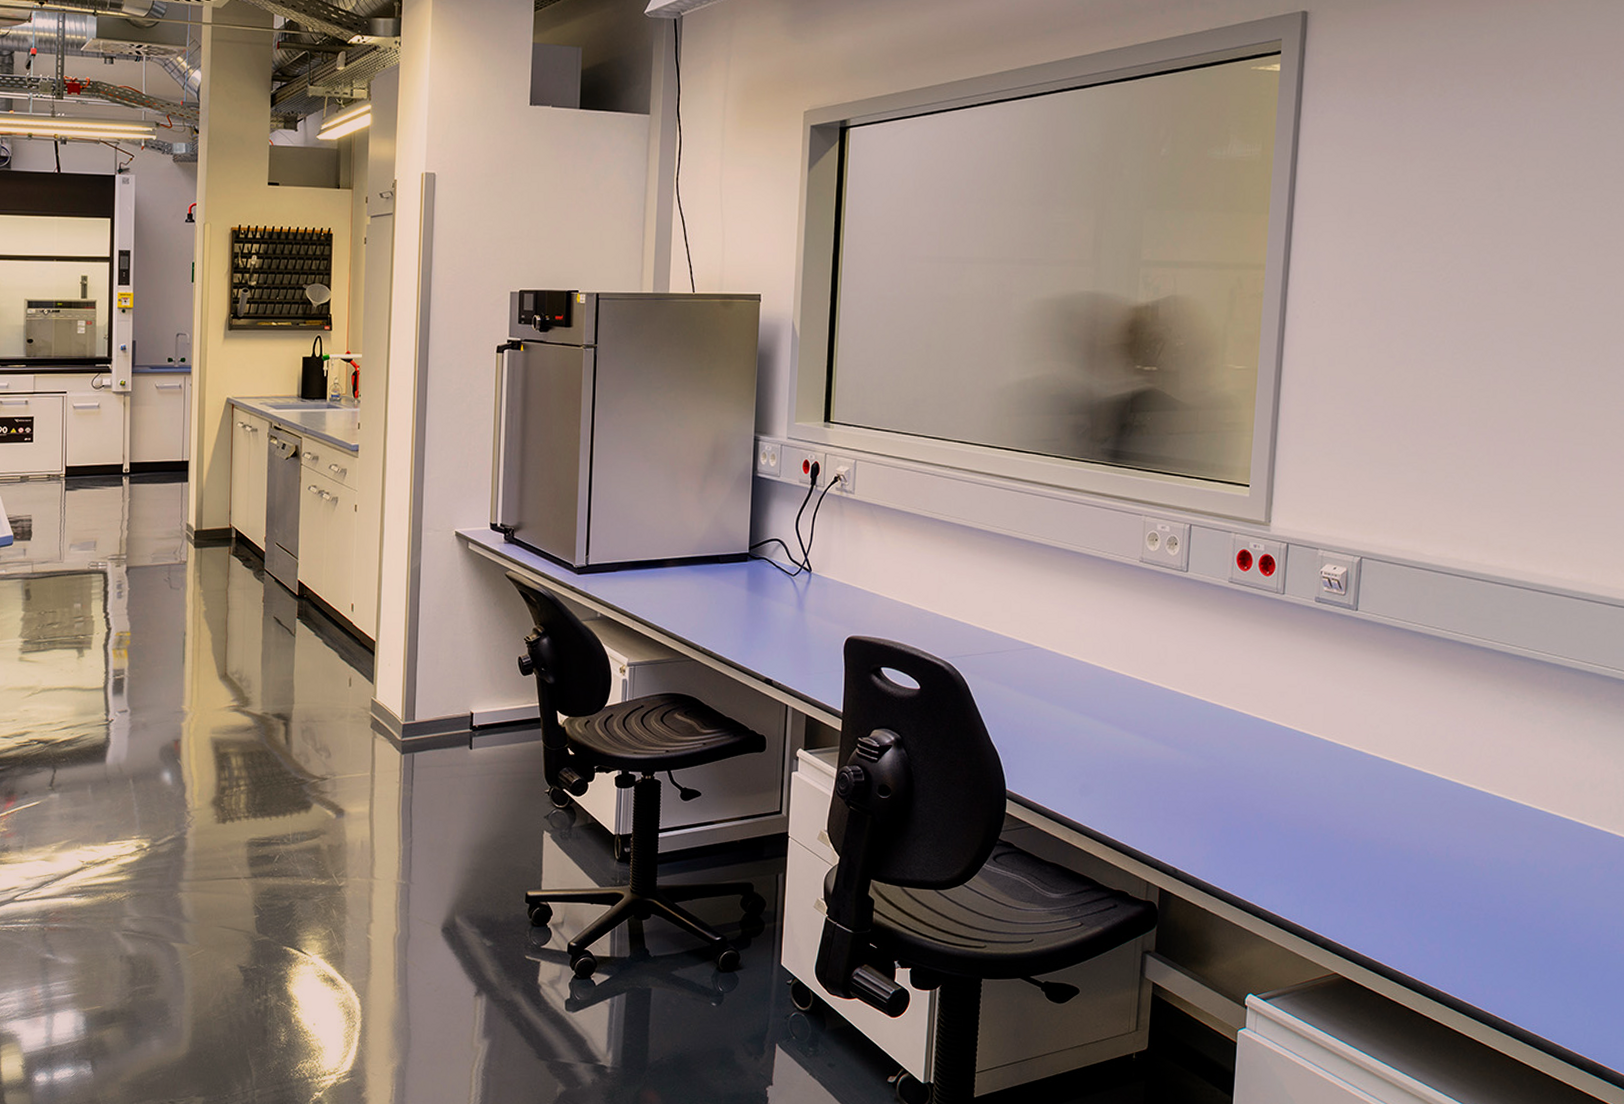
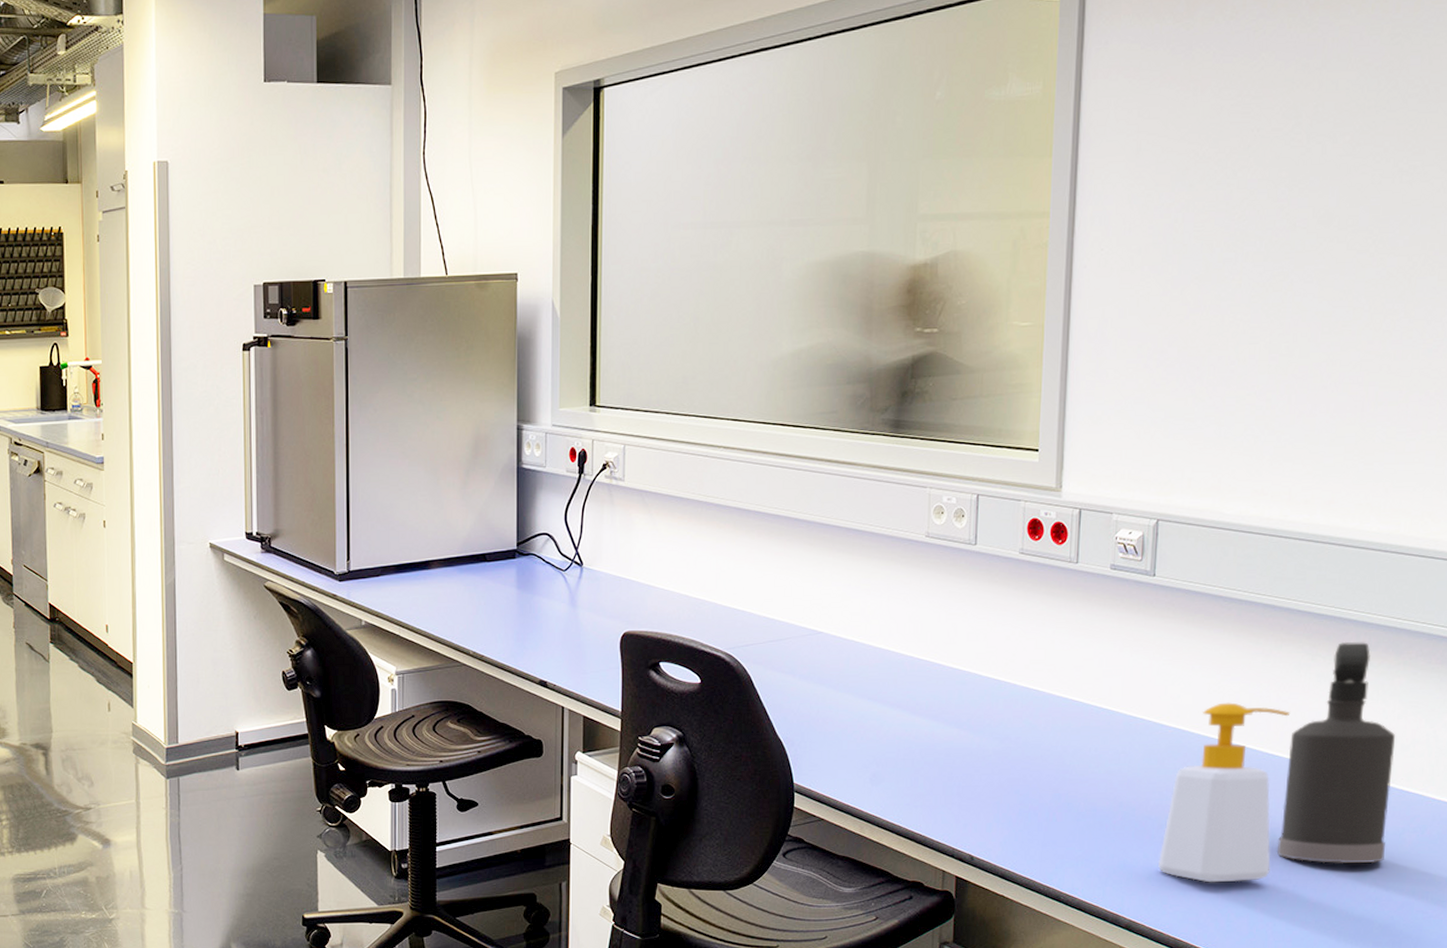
soap bottle: none [1354,734,1485,907] -> present [1157,702,1291,883]
spray bottle: none [1469,682,1586,897] -> present [1277,641,1396,864]

